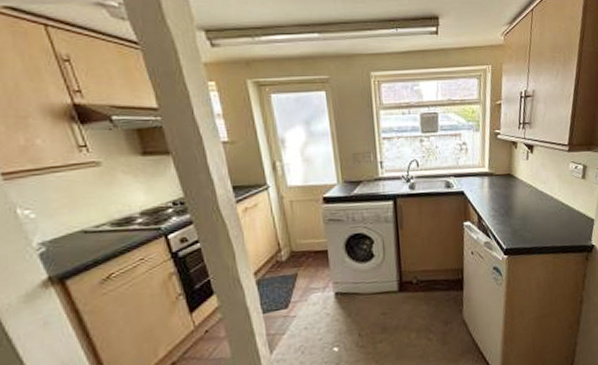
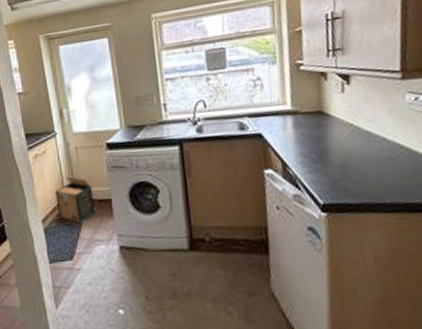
cardboard box: none [268,229,312,274] -> present [55,176,96,223]

